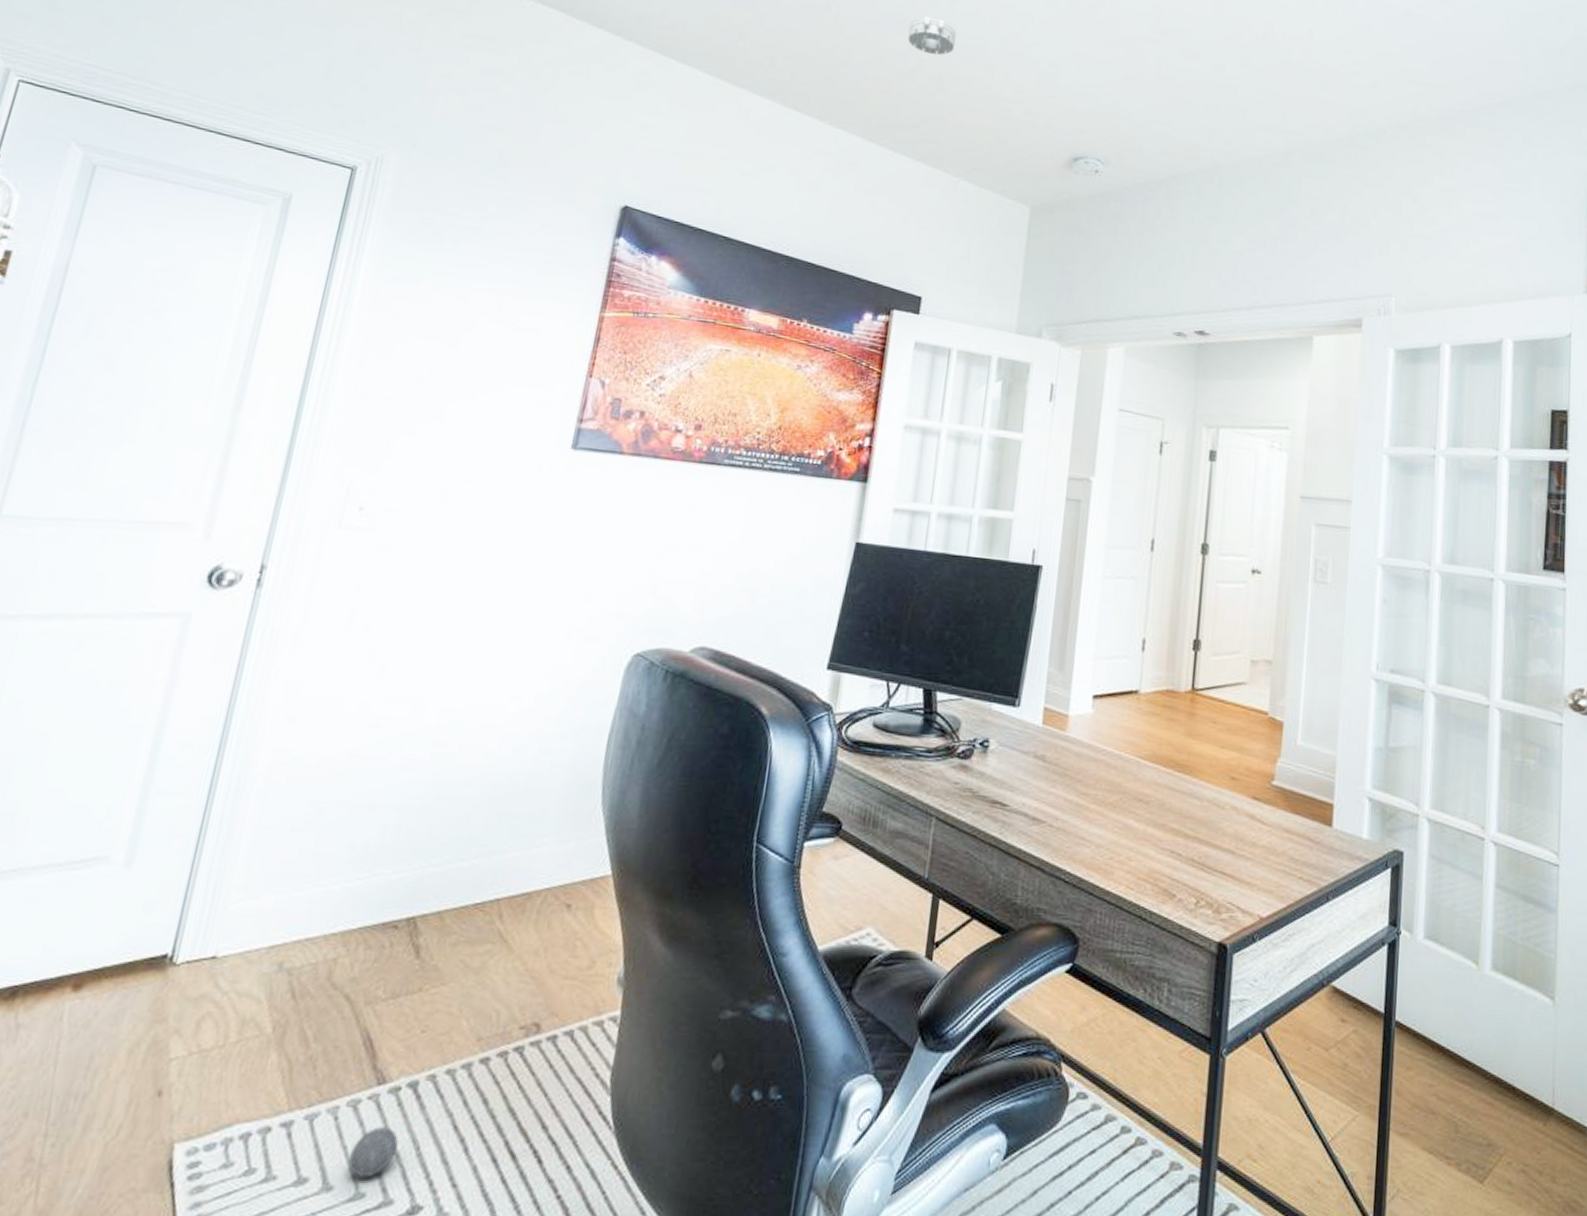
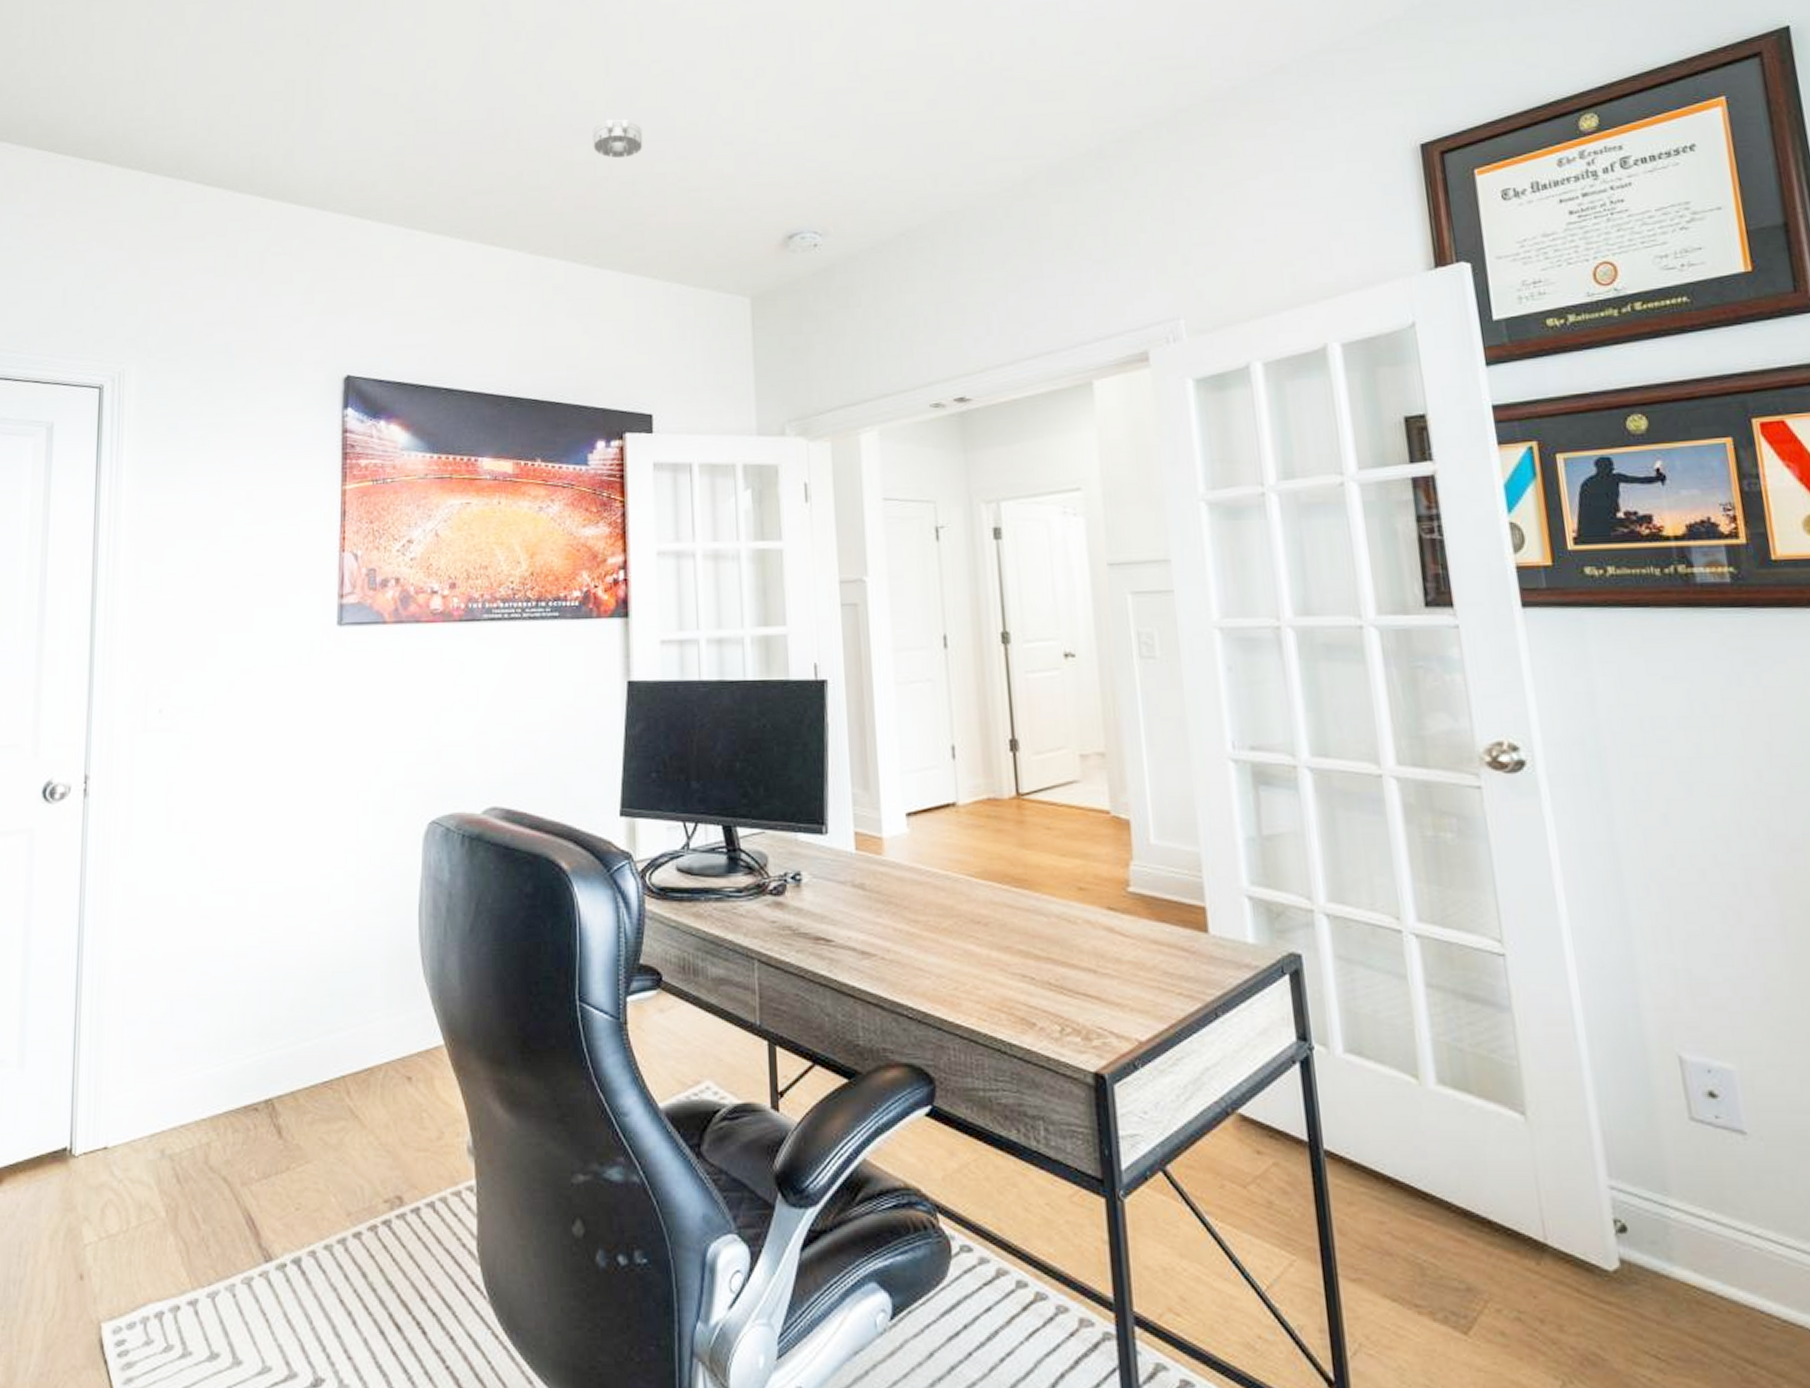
ball: present [348,1127,399,1178] -> none [252,1303,292,1353]

